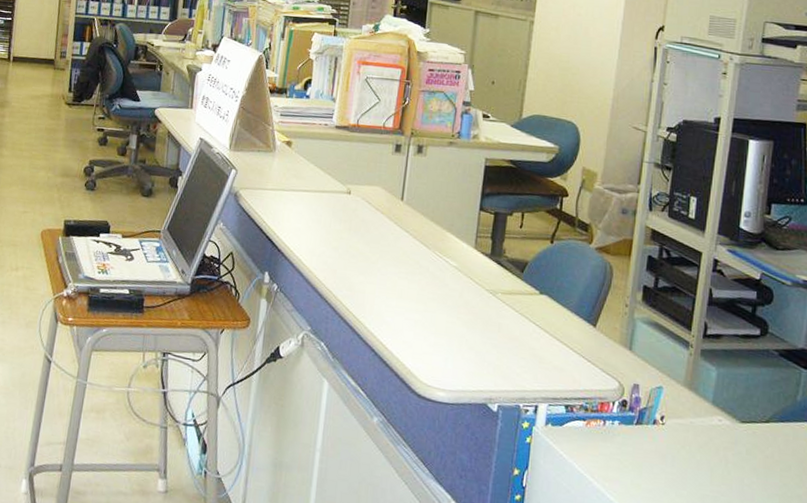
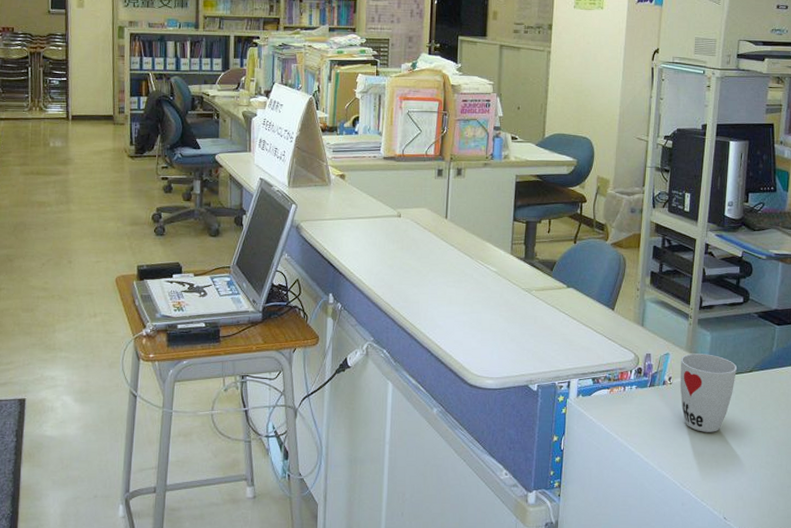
cup: none [674,390,749,492] -> present [680,353,737,432]

